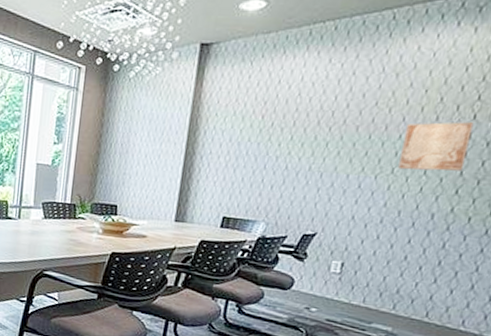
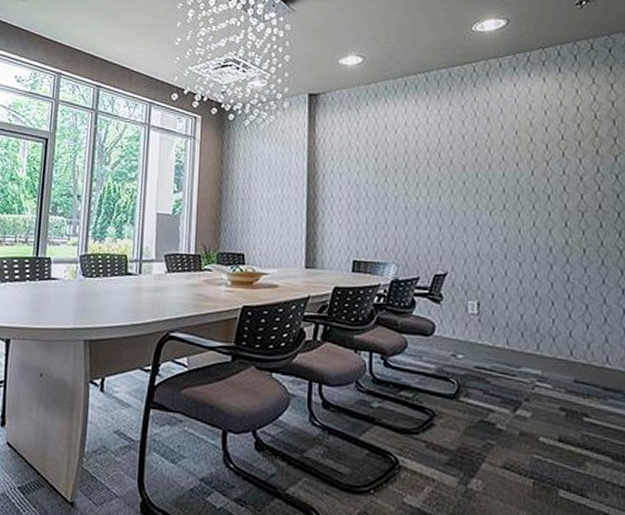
wall art: present [398,122,474,172] -> none [507,159,566,206]

